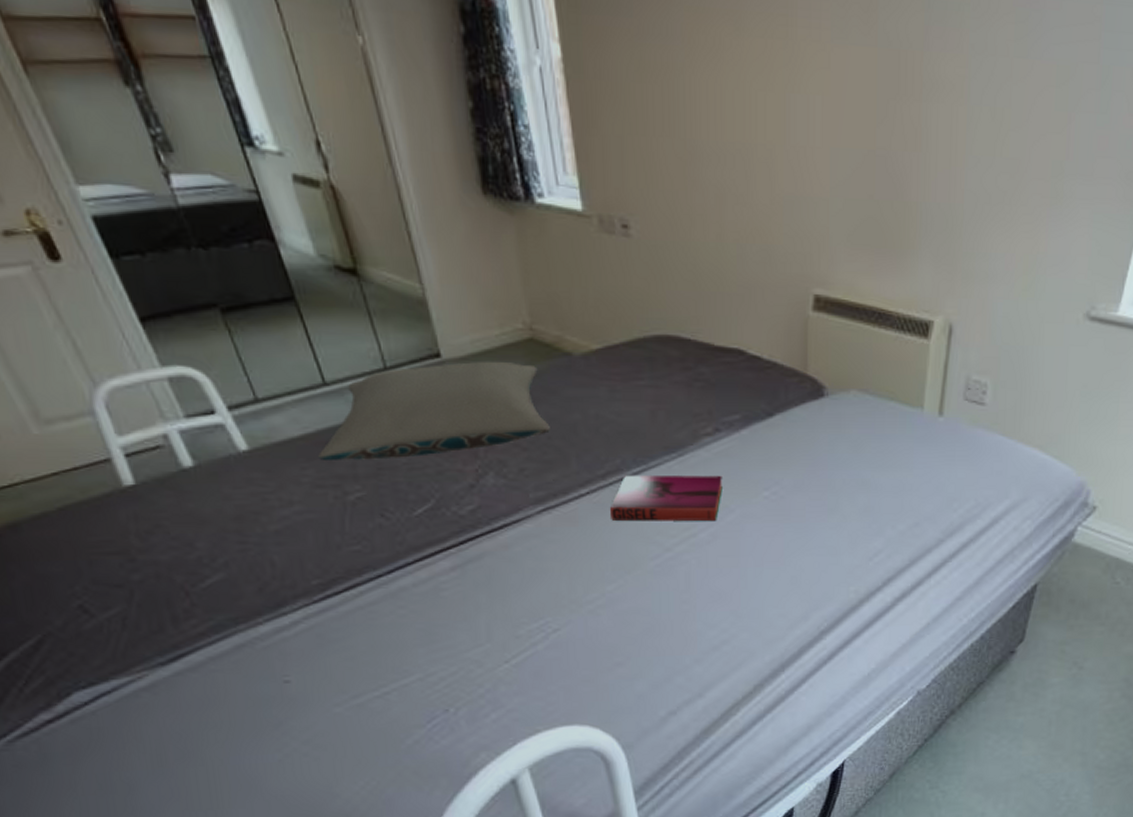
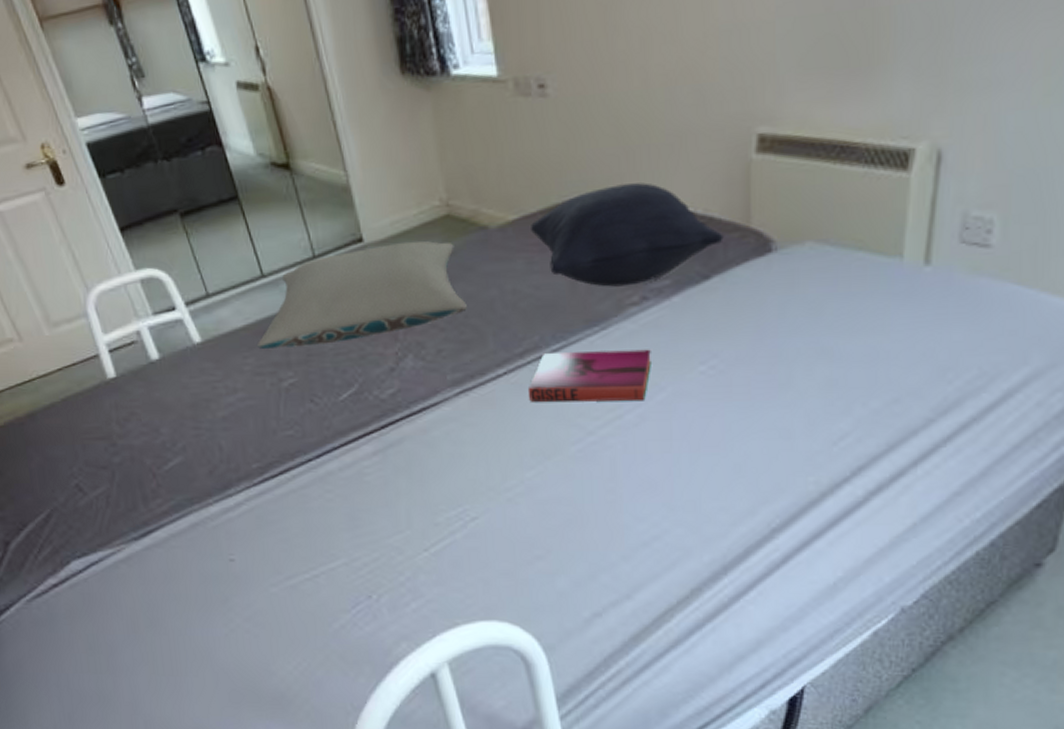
pillow: none [614,326,785,418] -> present [531,182,724,287]

